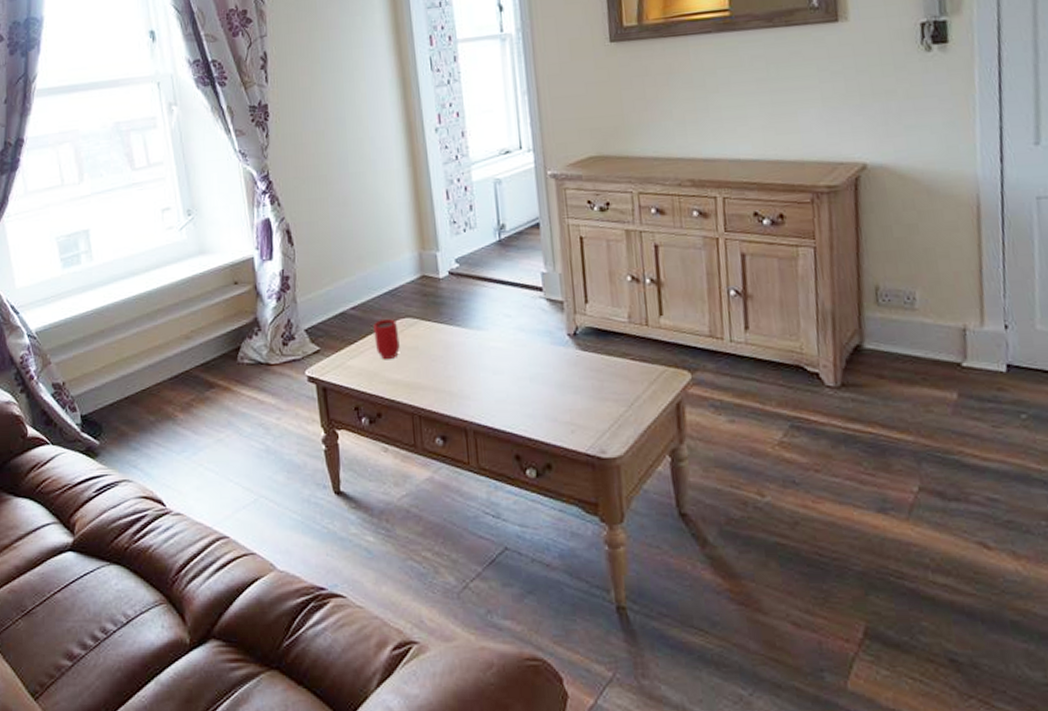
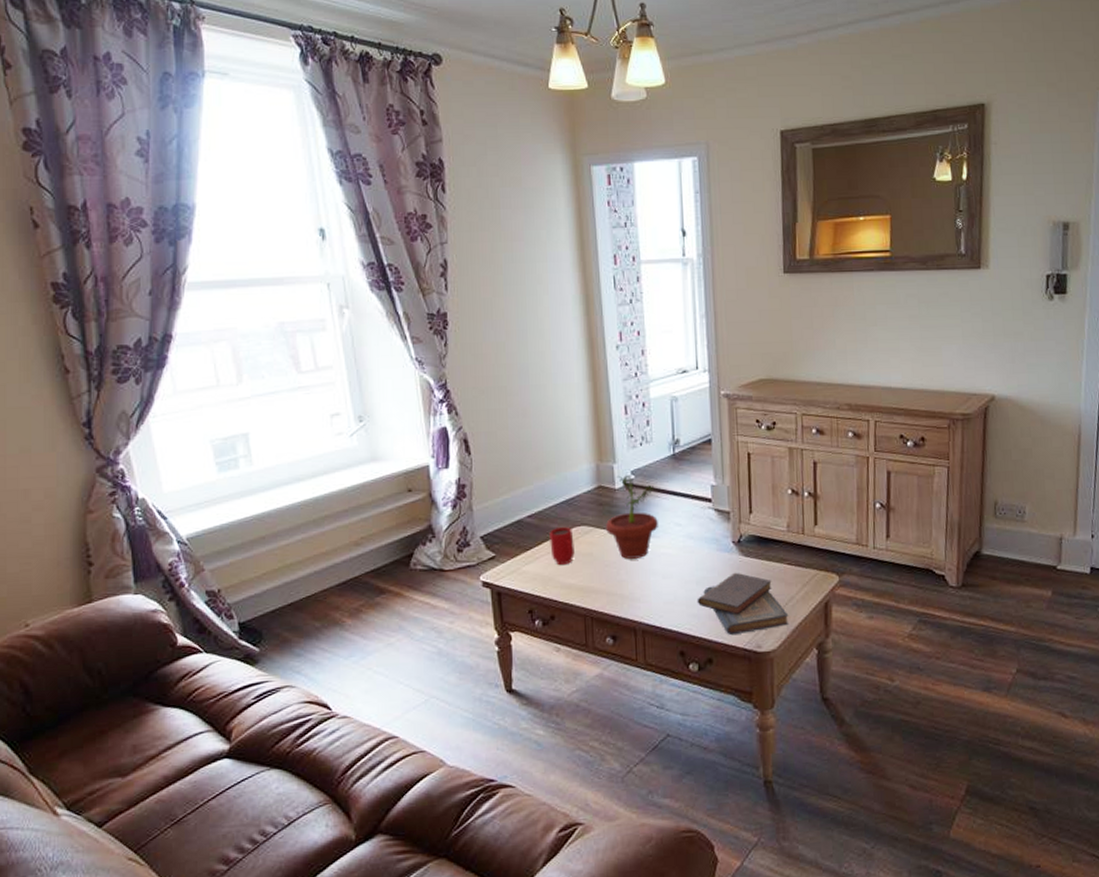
potted plant: none [431,263,486,353] -> present [606,474,658,559]
diary: none [531,368,637,439] -> present [697,572,789,636]

